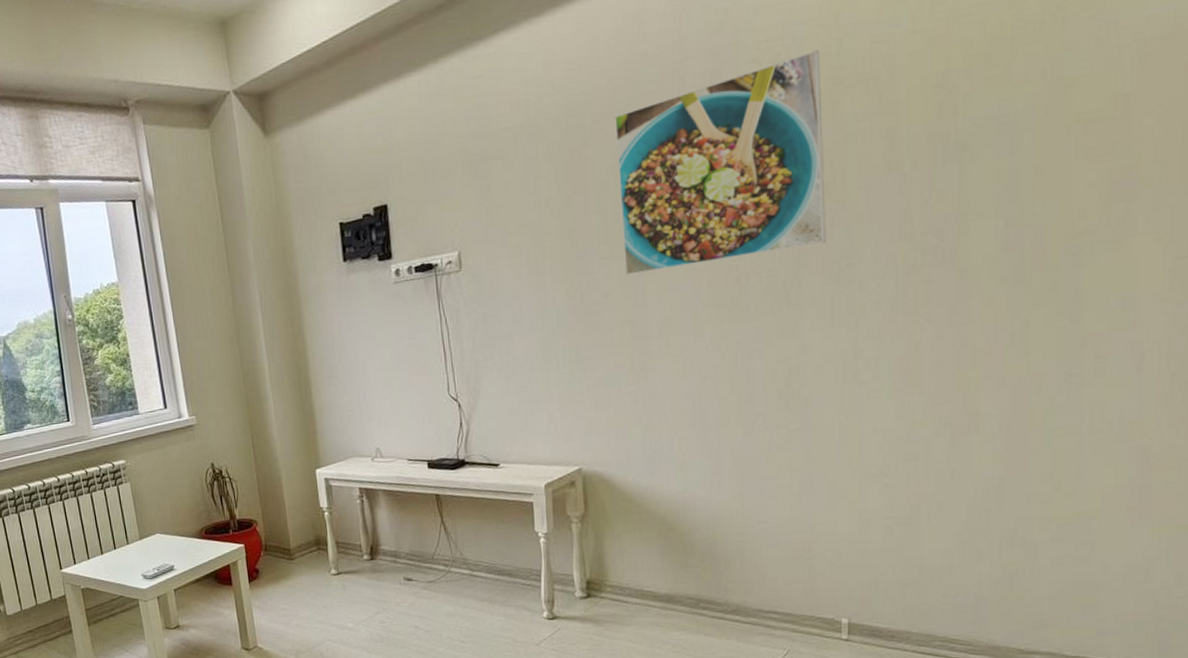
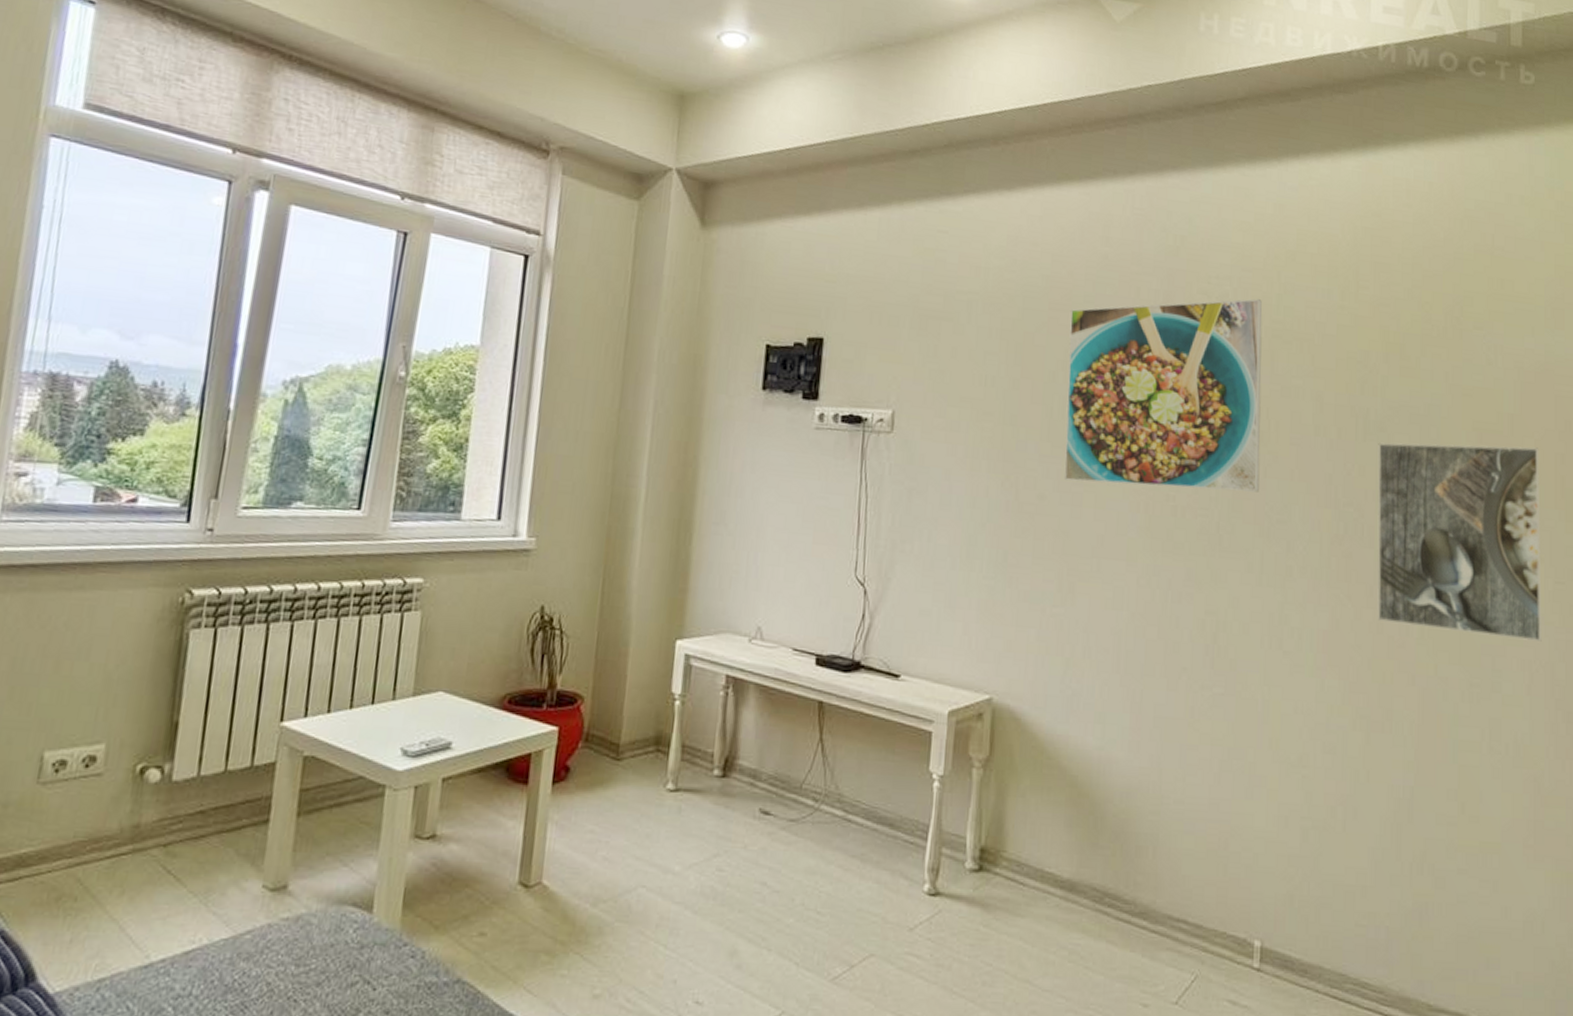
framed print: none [959,122,1162,335] -> present [1377,442,1542,642]

